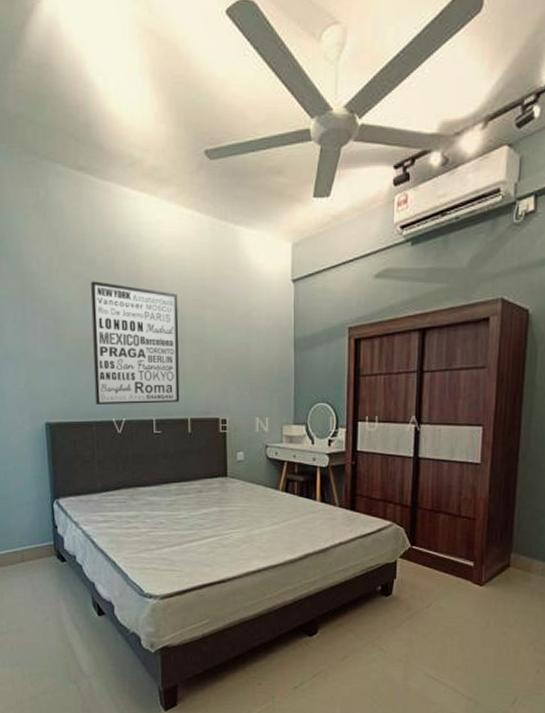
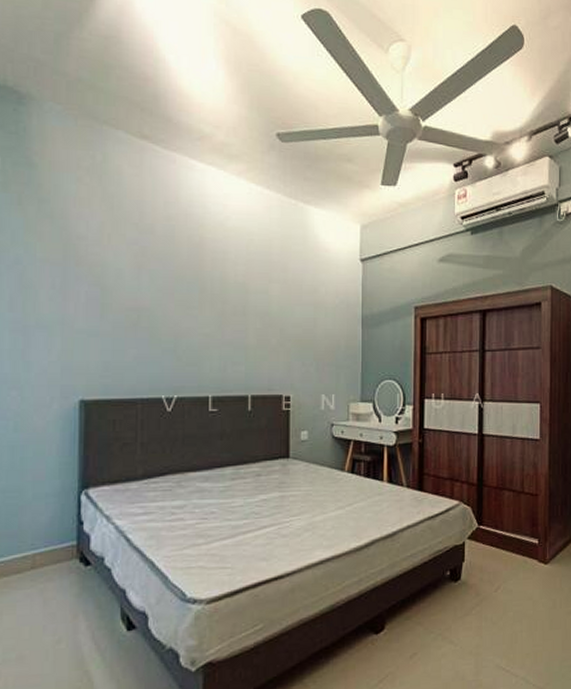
wall art: present [90,281,180,404] -> none [143,249,243,380]

